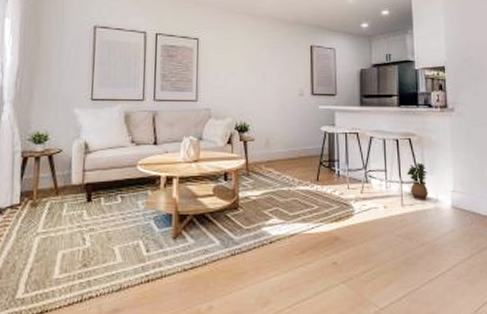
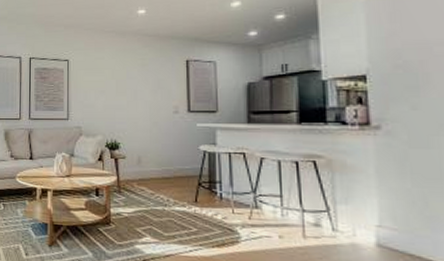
potted plant: present [407,162,428,200] -> none [310,189,341,234]

